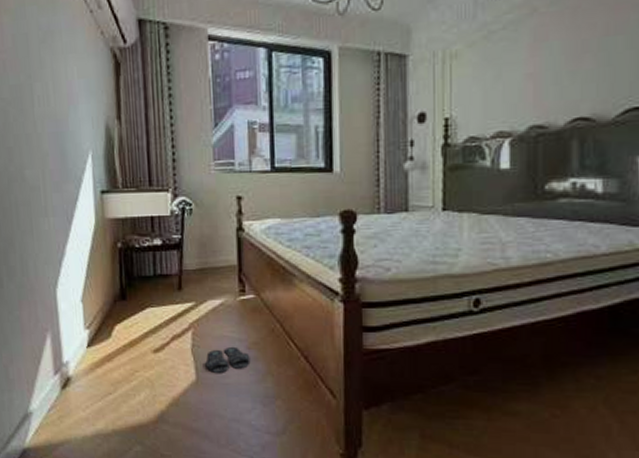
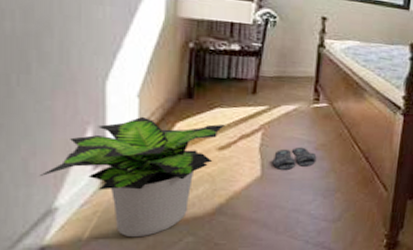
potted plant: none [16,321,158,444] -> present [39,116,226,238]

